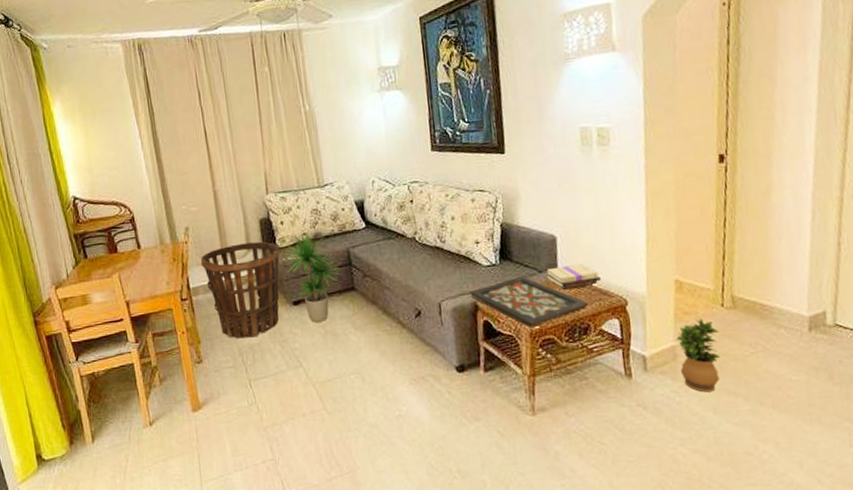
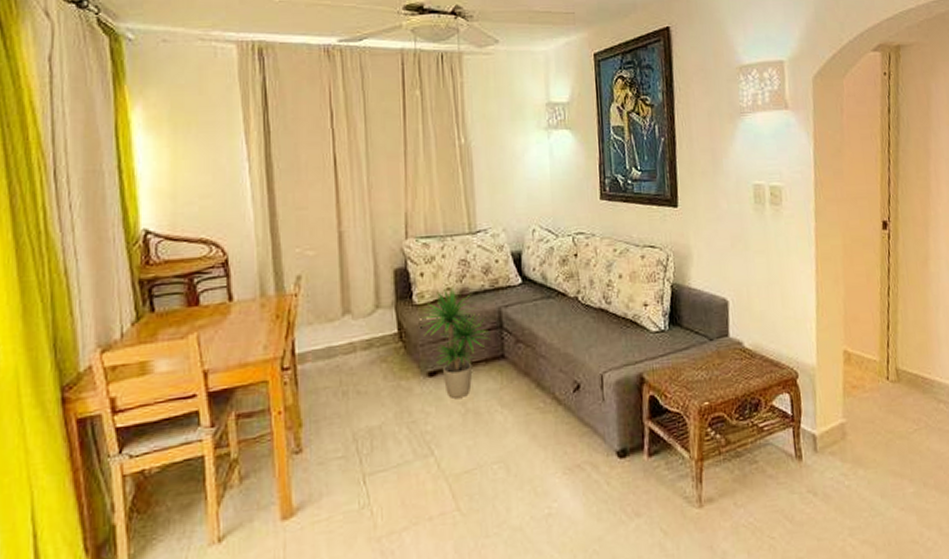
basket: present [200,241,280,339] -> none [312,296,417,420]
decorative tray: present [470,276,588,327] -> none [635,344,759,403]
books: present [547,264,601,290] -> none [718,332,772,360]
potted plant: present [676,318,721,393] -> none [845,392,887,475]

